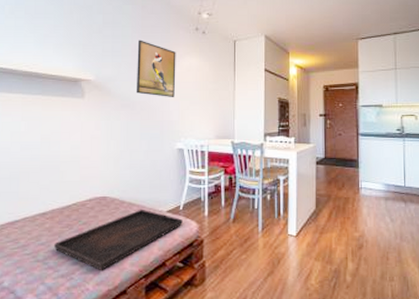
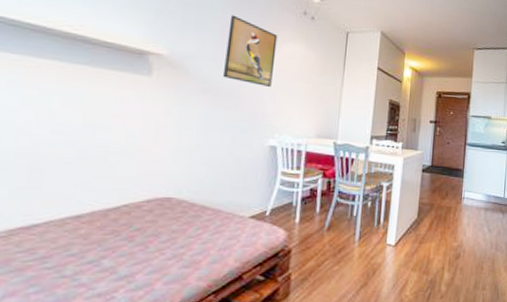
serving tray: present [54,209,183,271] -> none [90,213,268,288]

